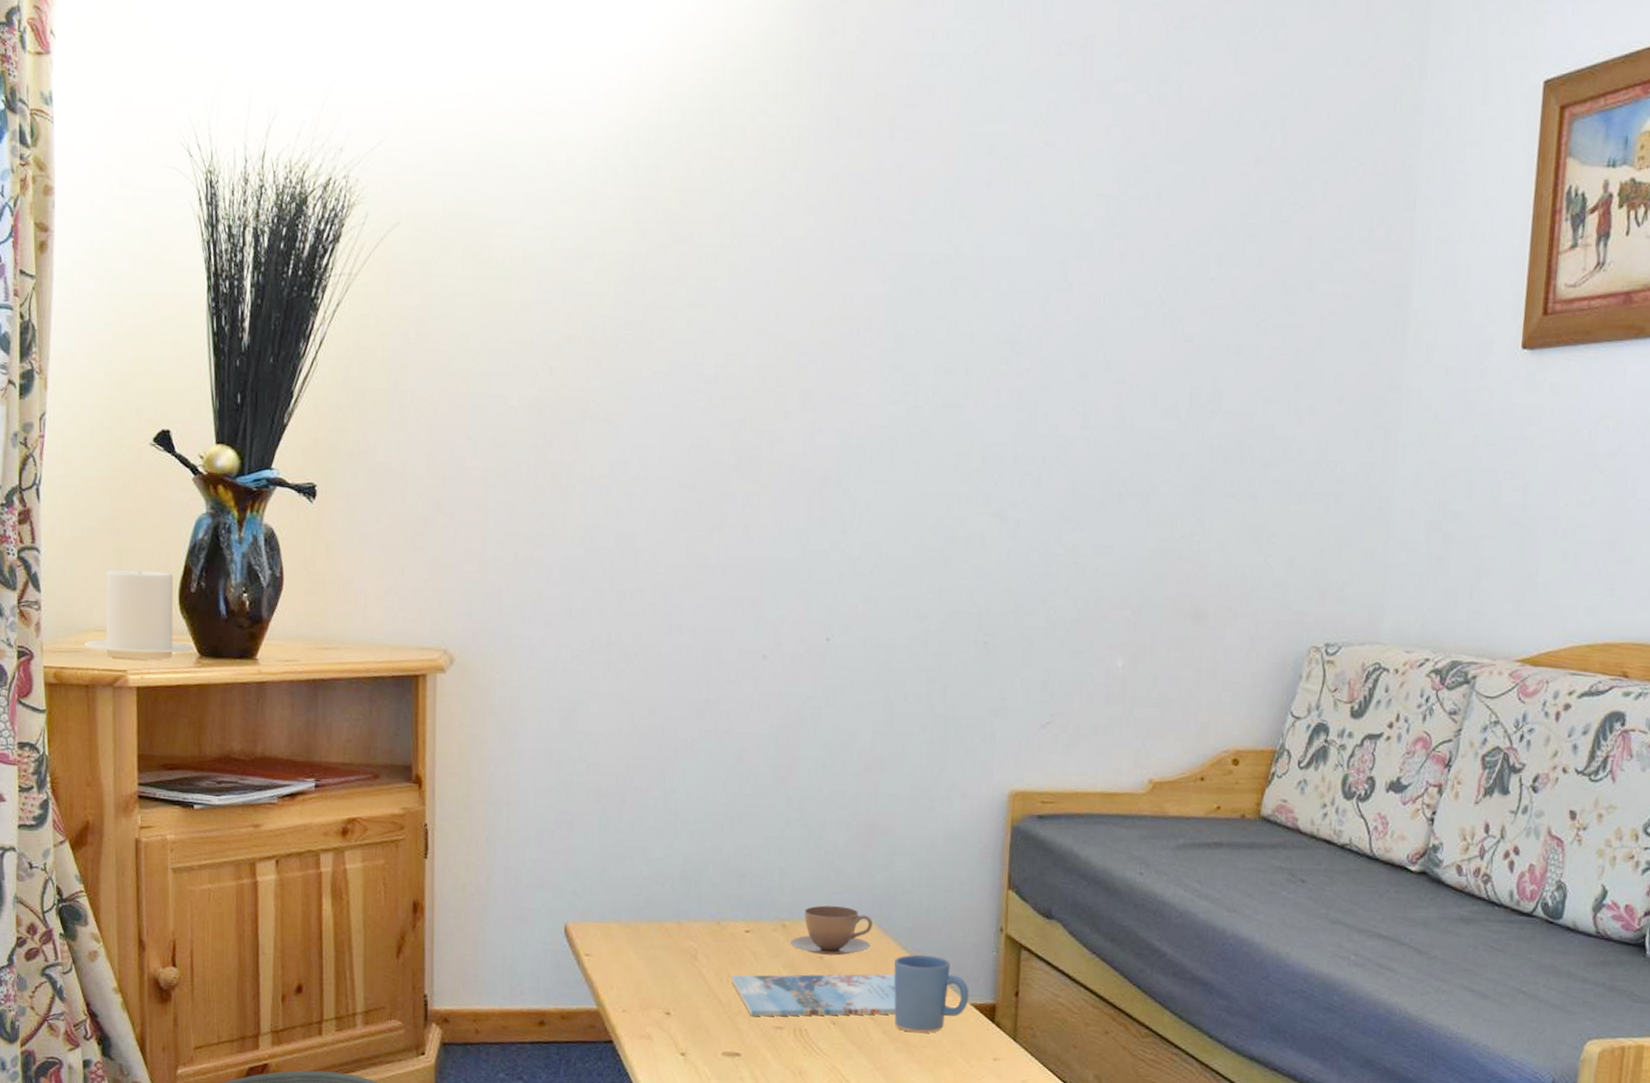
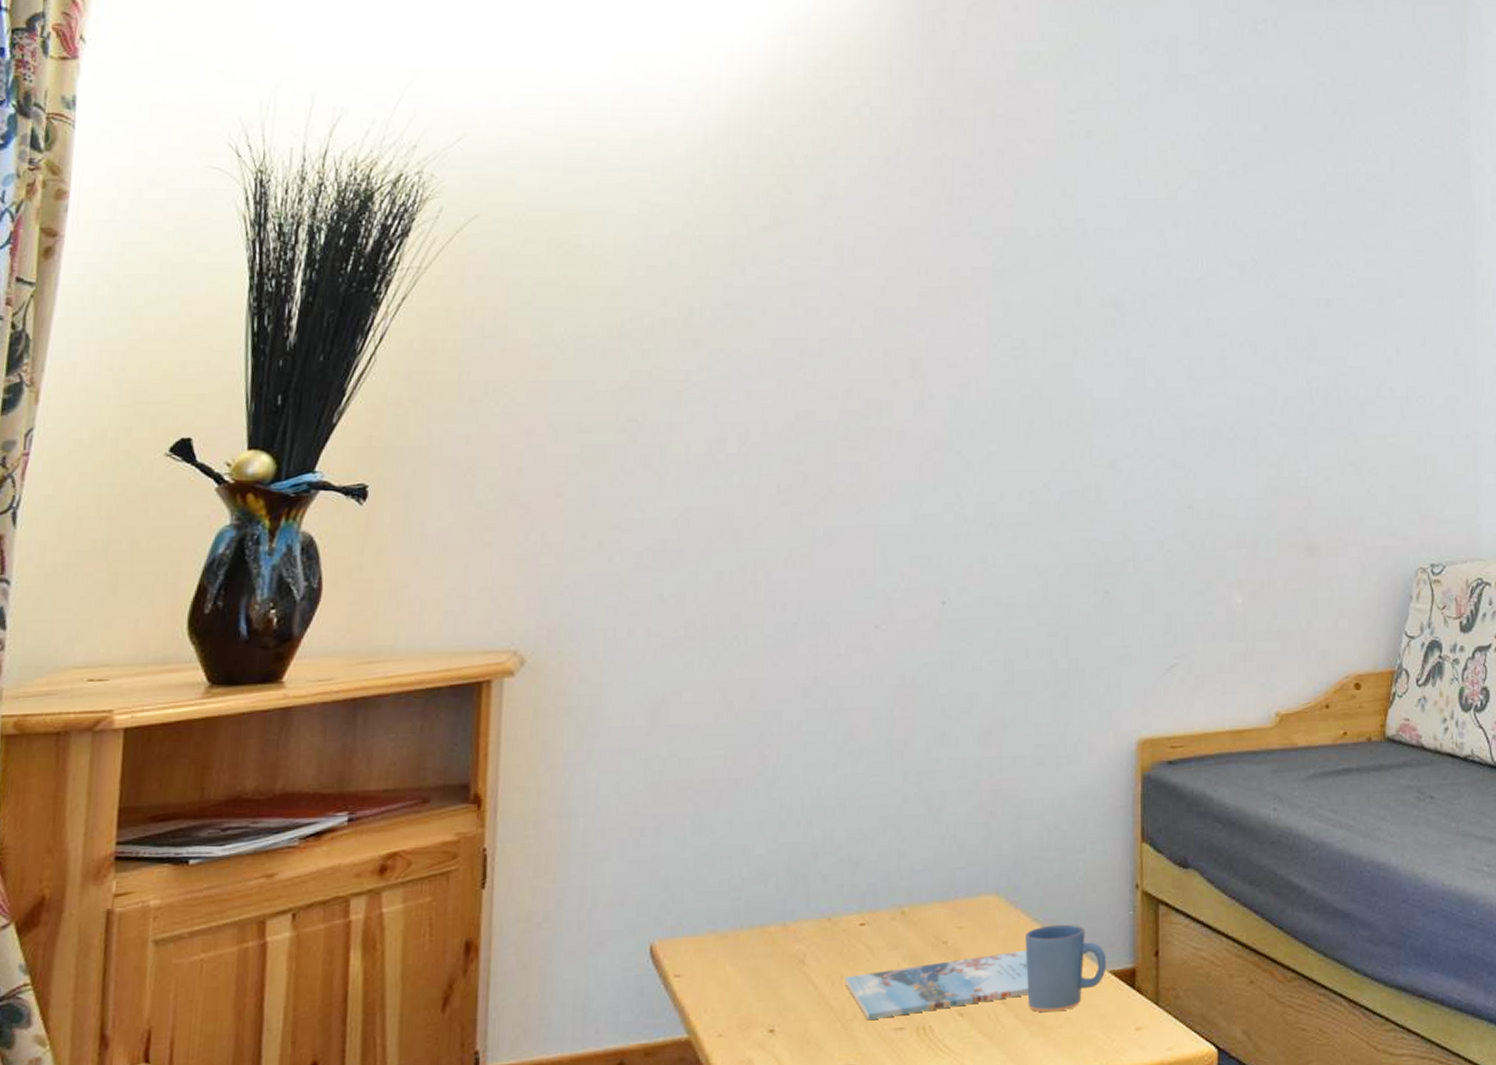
candle: present [84,569,194,660] -> none [58,594,203,698]
teacup: present [790,905,873,956] -> none [911,883,1000,939]

